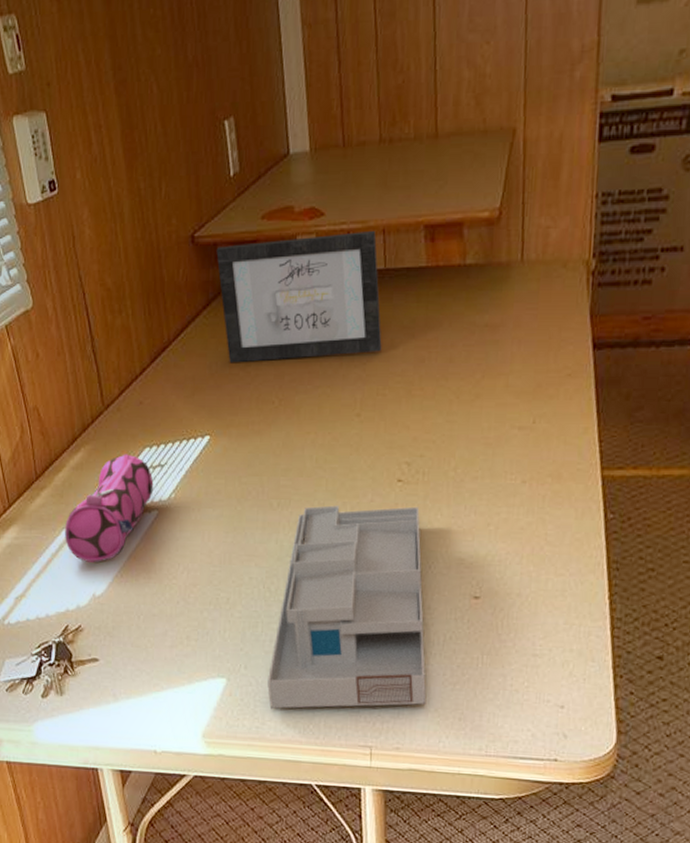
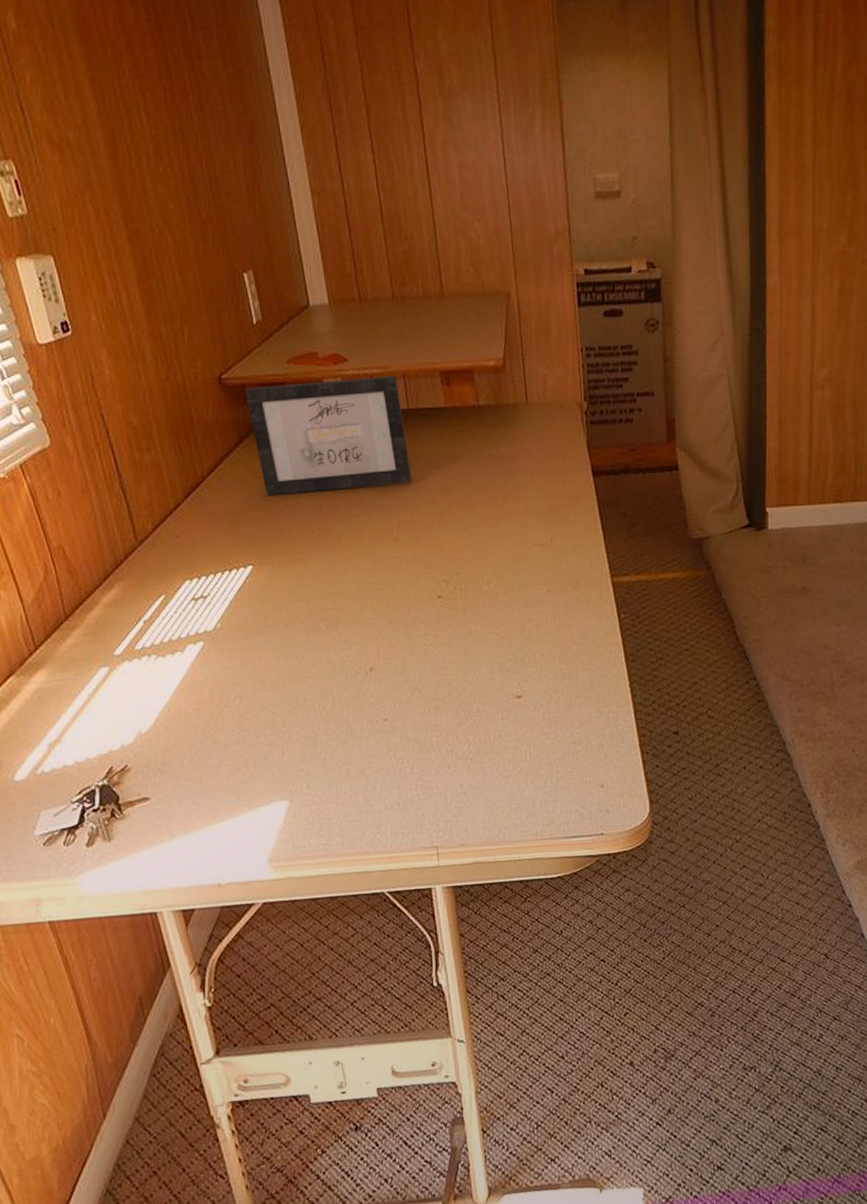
pencil case: present [65,454,154,563] -> none [102,587,197,700]
desk organizer: present [267,505,427,709] -> none [331,619,484,824]

